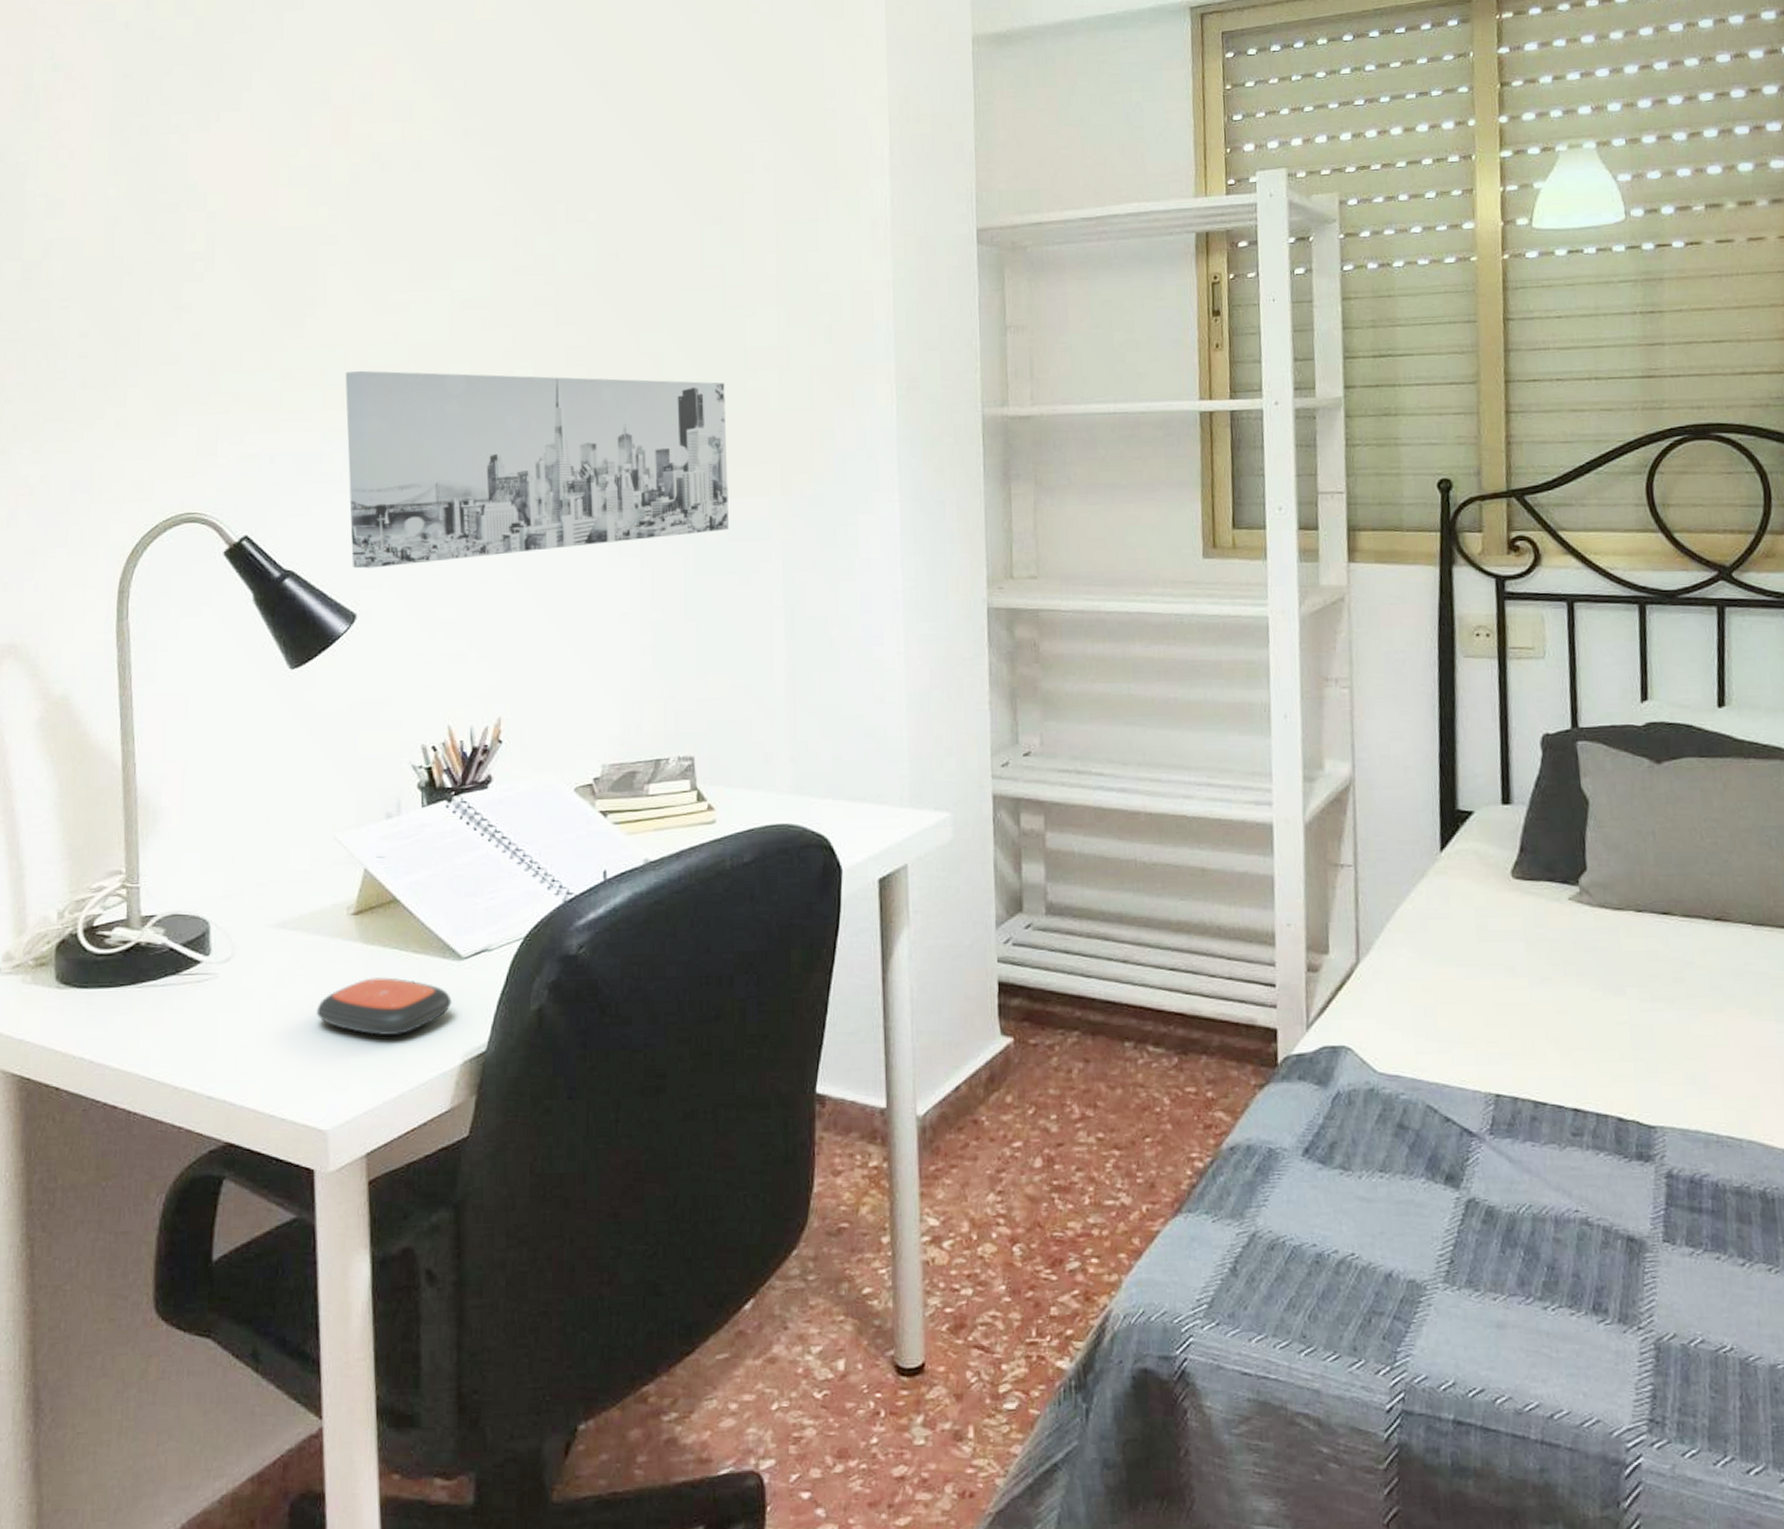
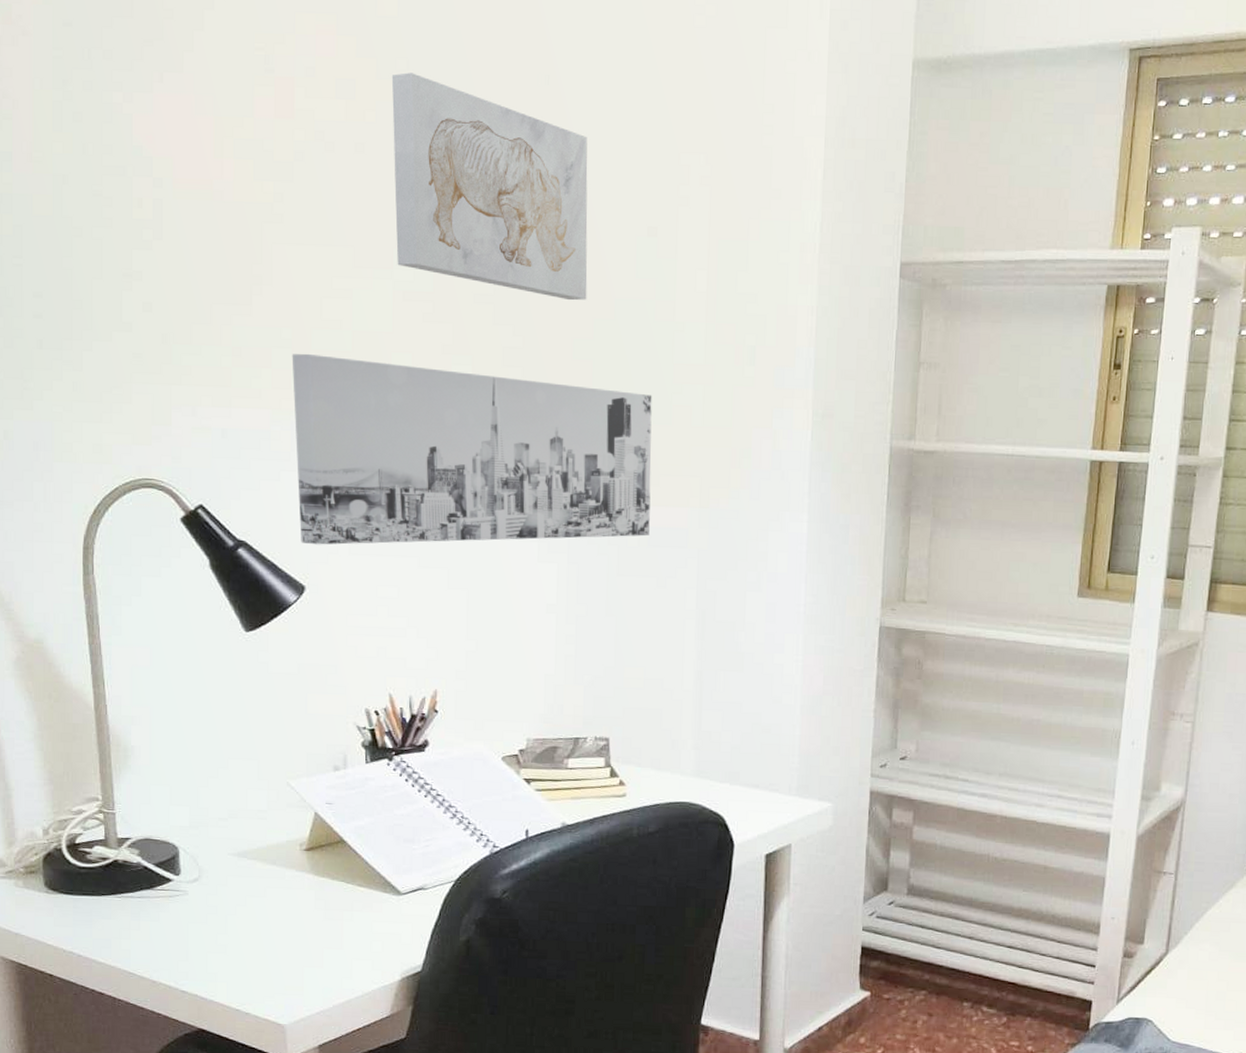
remote control: present [316,977,452,1036] -> none [274,904,392,954]
wall art: none [448,91,652,295] -> present [391,72,588,301]

